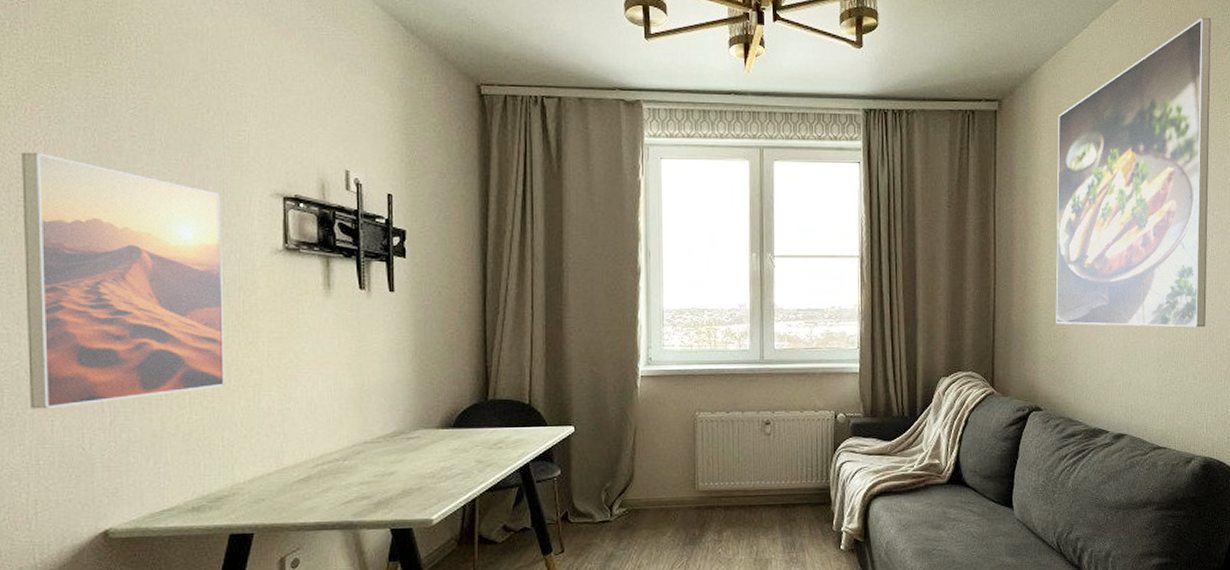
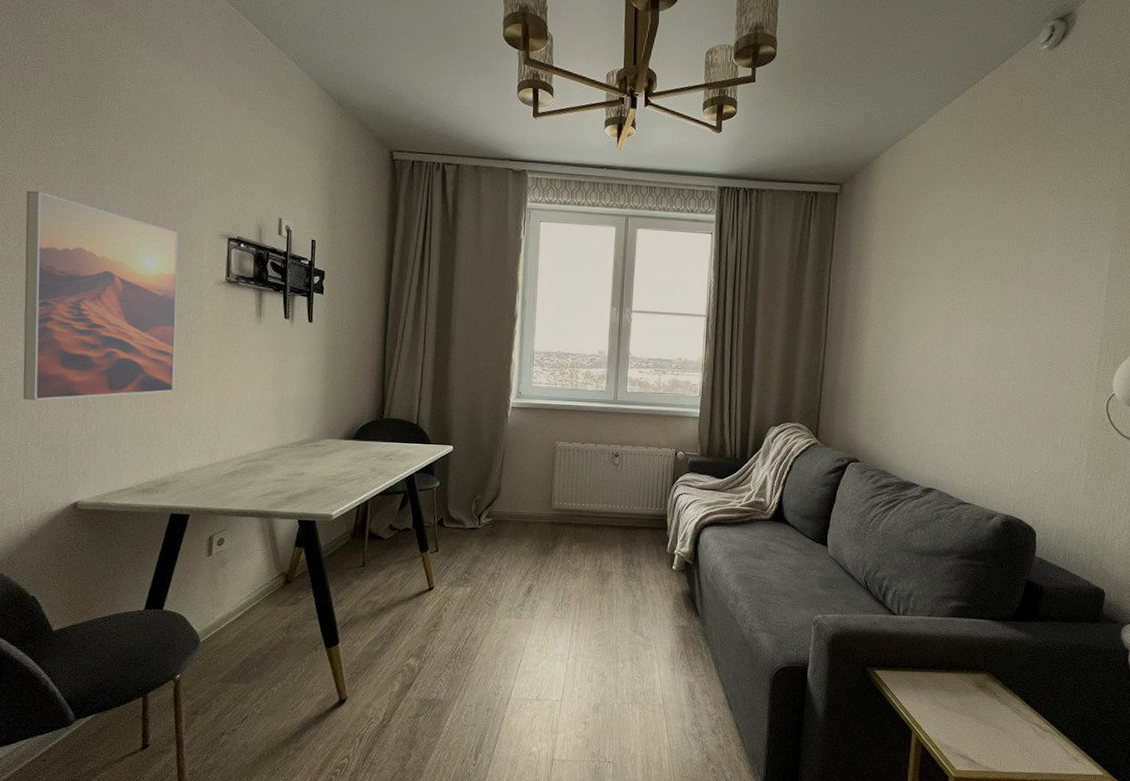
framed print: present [1056,17,1211,328] -> none [878,117,1042,398]

